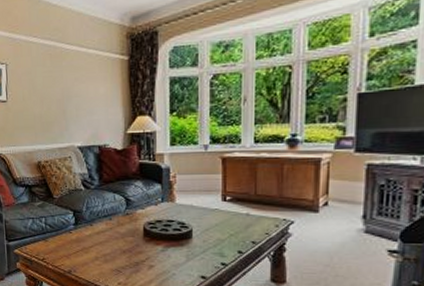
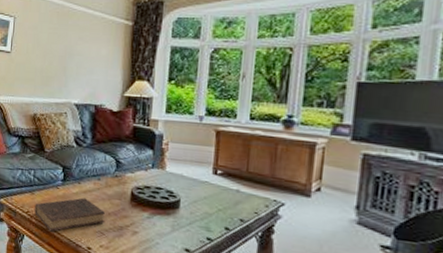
book: none [50,239,121,276] -> present [34,198,106,232]

